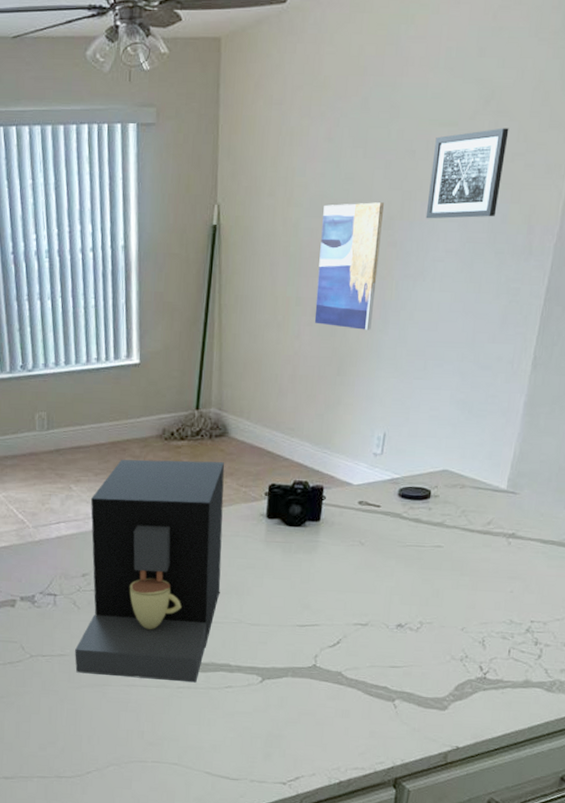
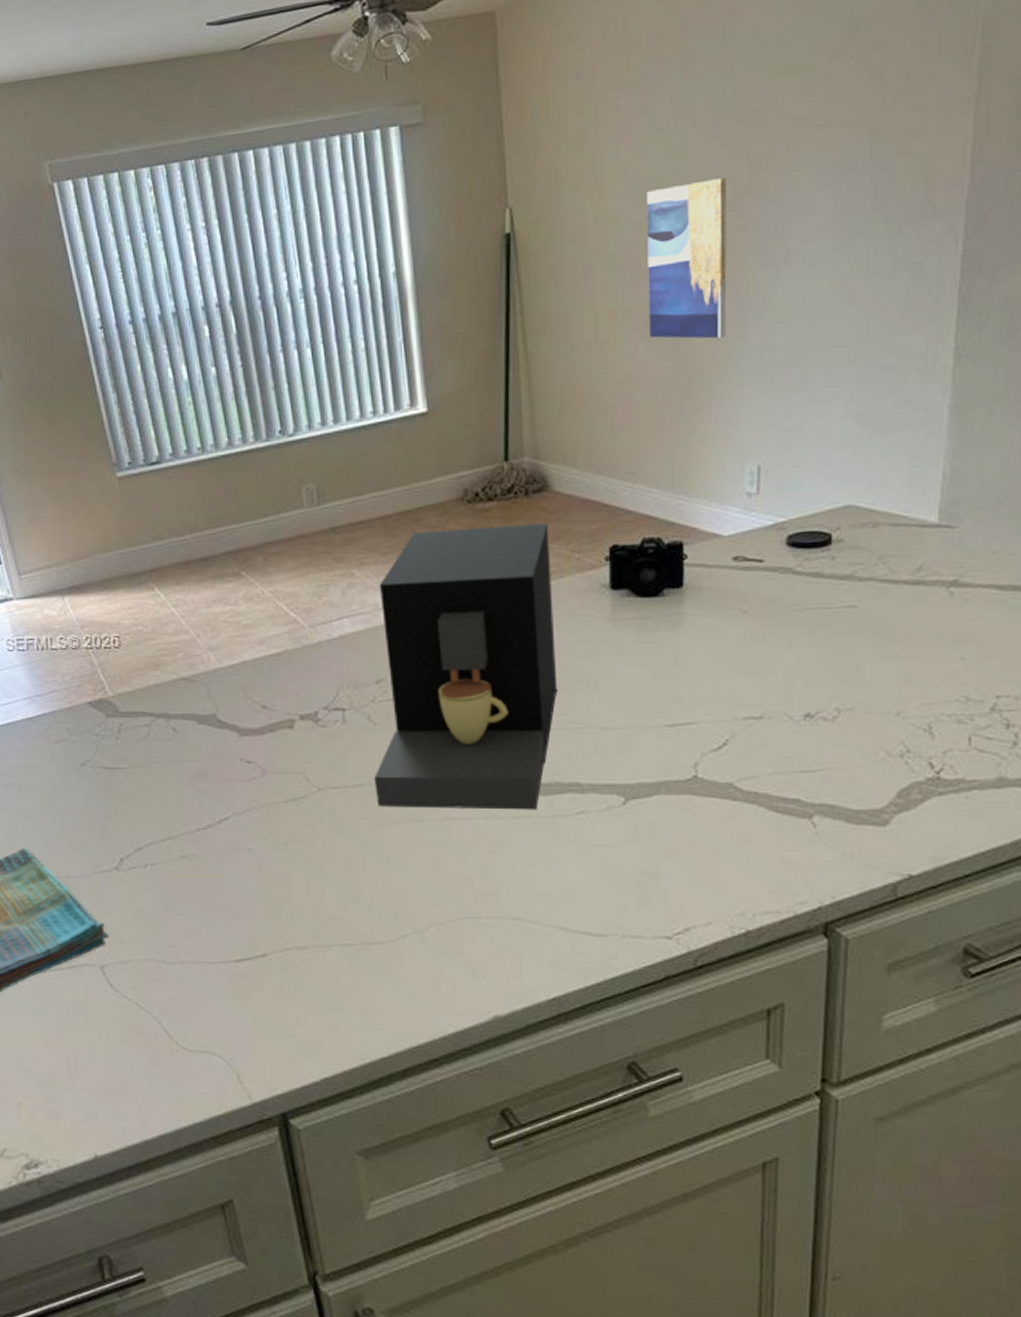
wall art: present [425,128,509,219] -> none [783,64,885,191]

